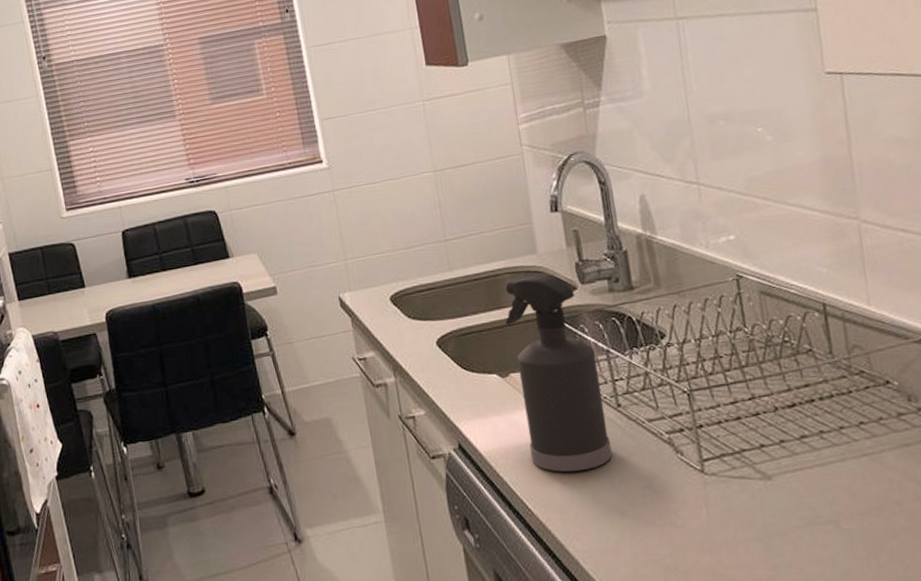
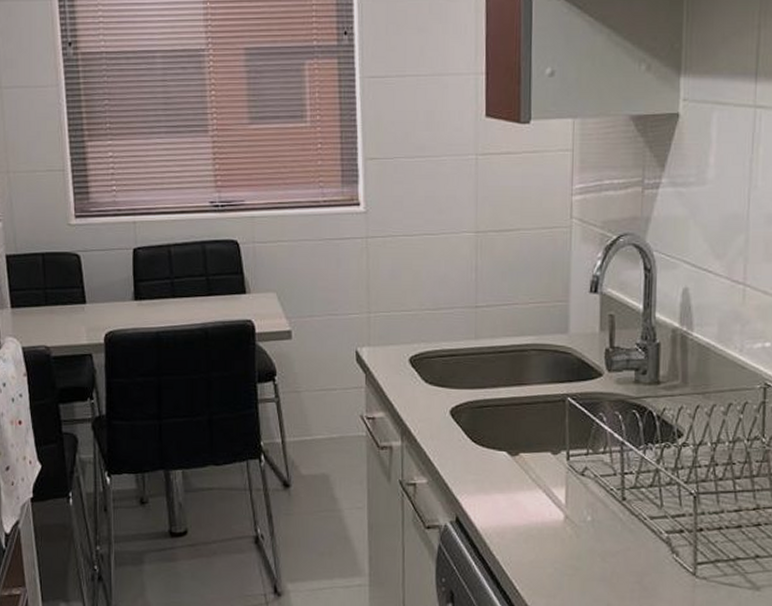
spray bottle: present [505,275,613,472] -> none [524,356,609,560]

